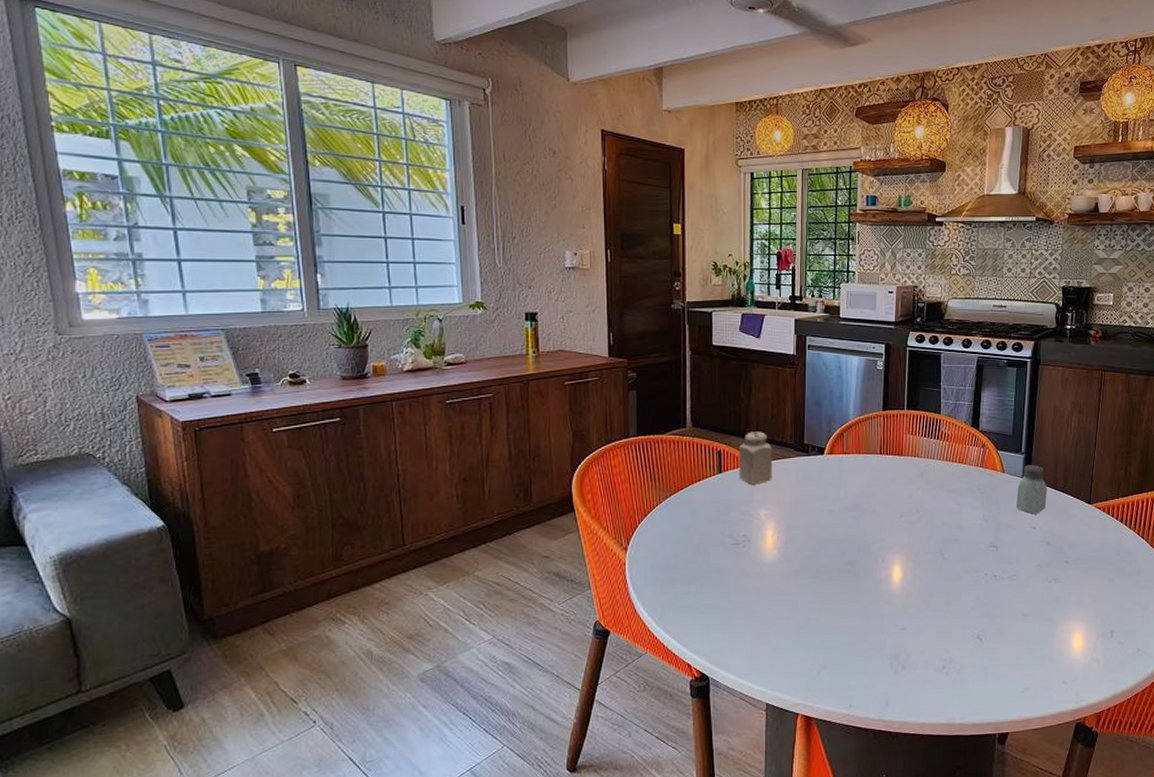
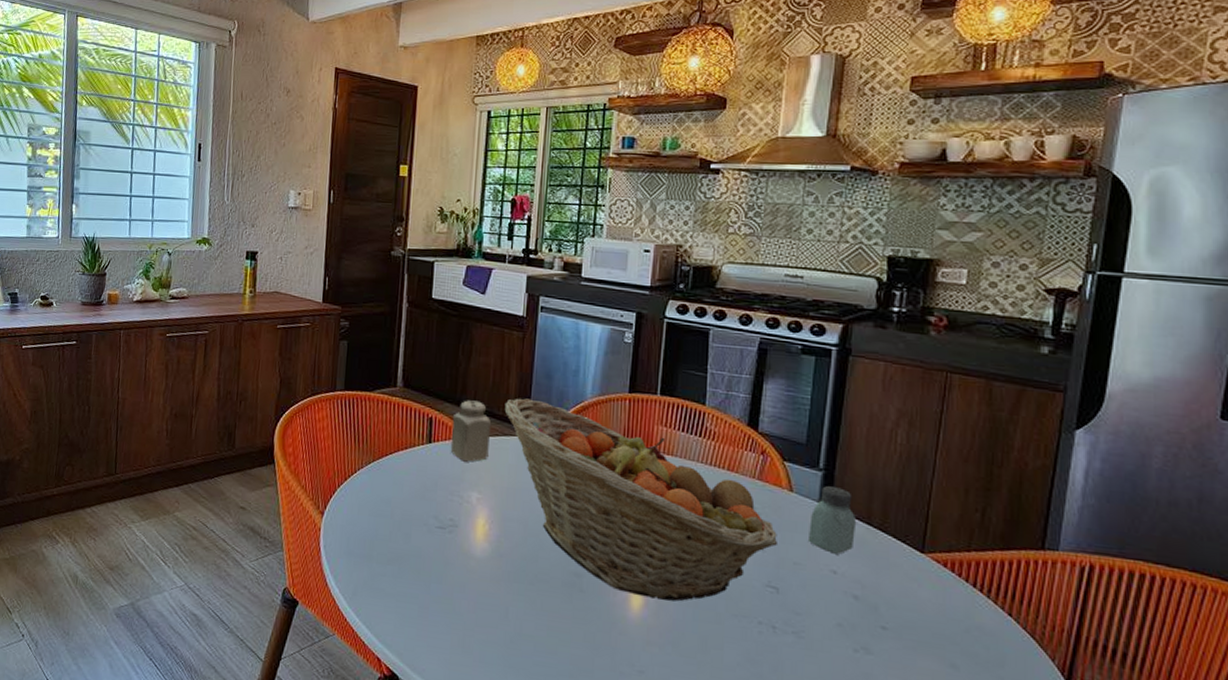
fruit basket: none [783,425,996,571] -> present [504,398,779,602]

